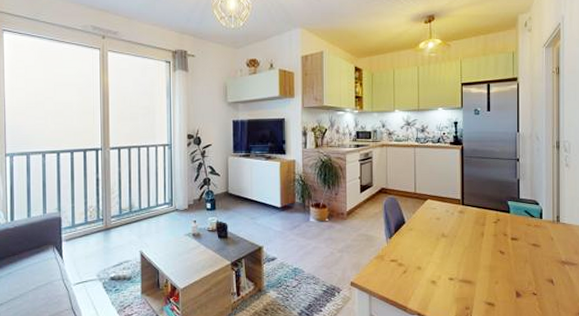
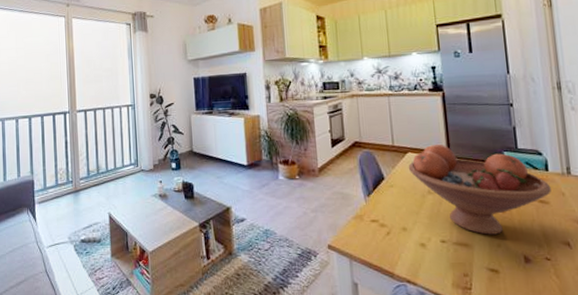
fruit bowl: none [426,192,543,273] -> present [408,143,551,235]

